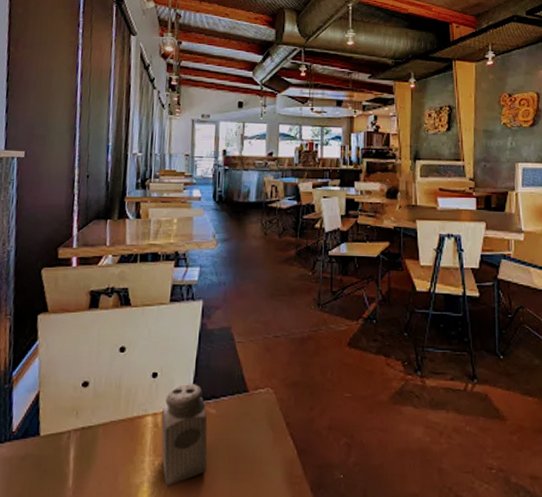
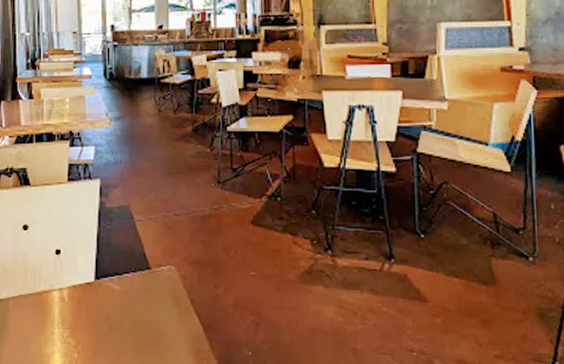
salt shaker: present [161,383,208,486] -> none [68,260,114,357]

